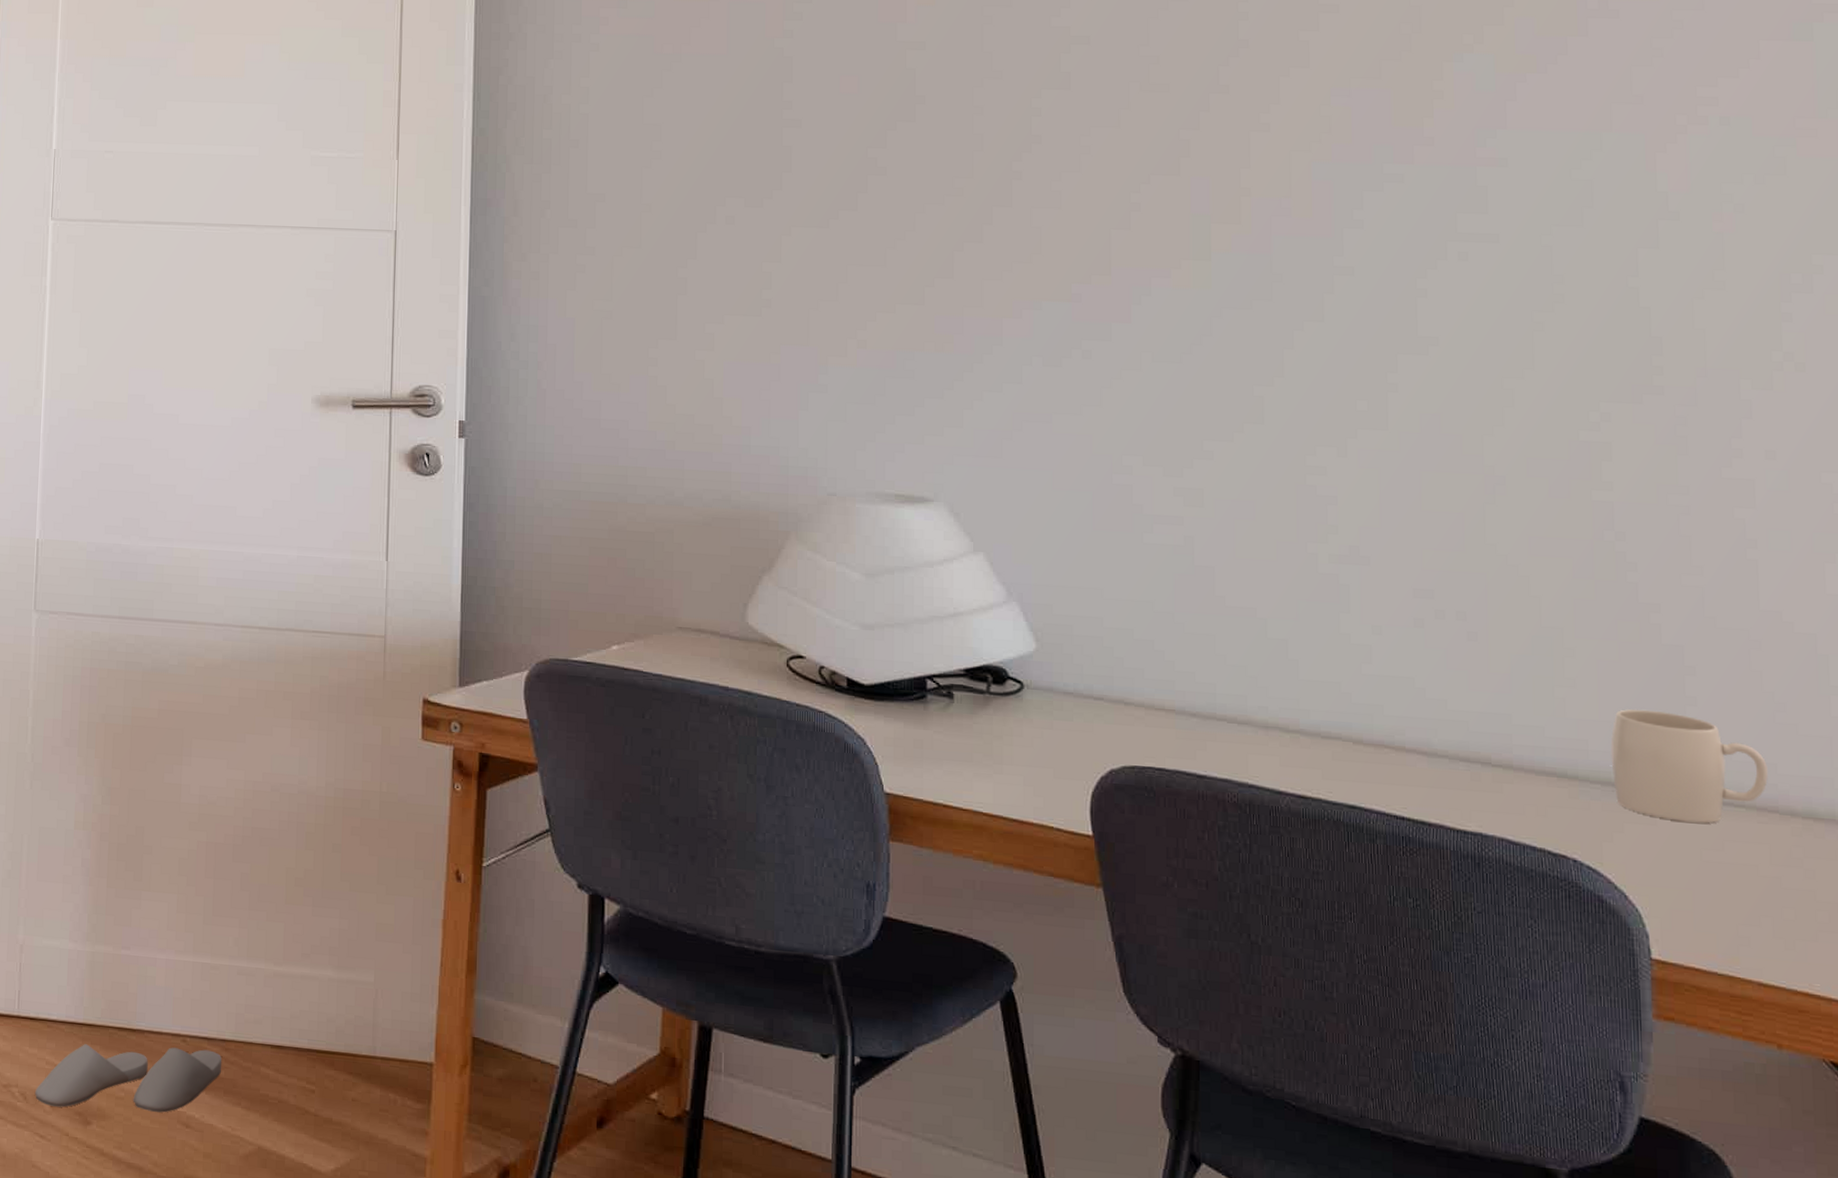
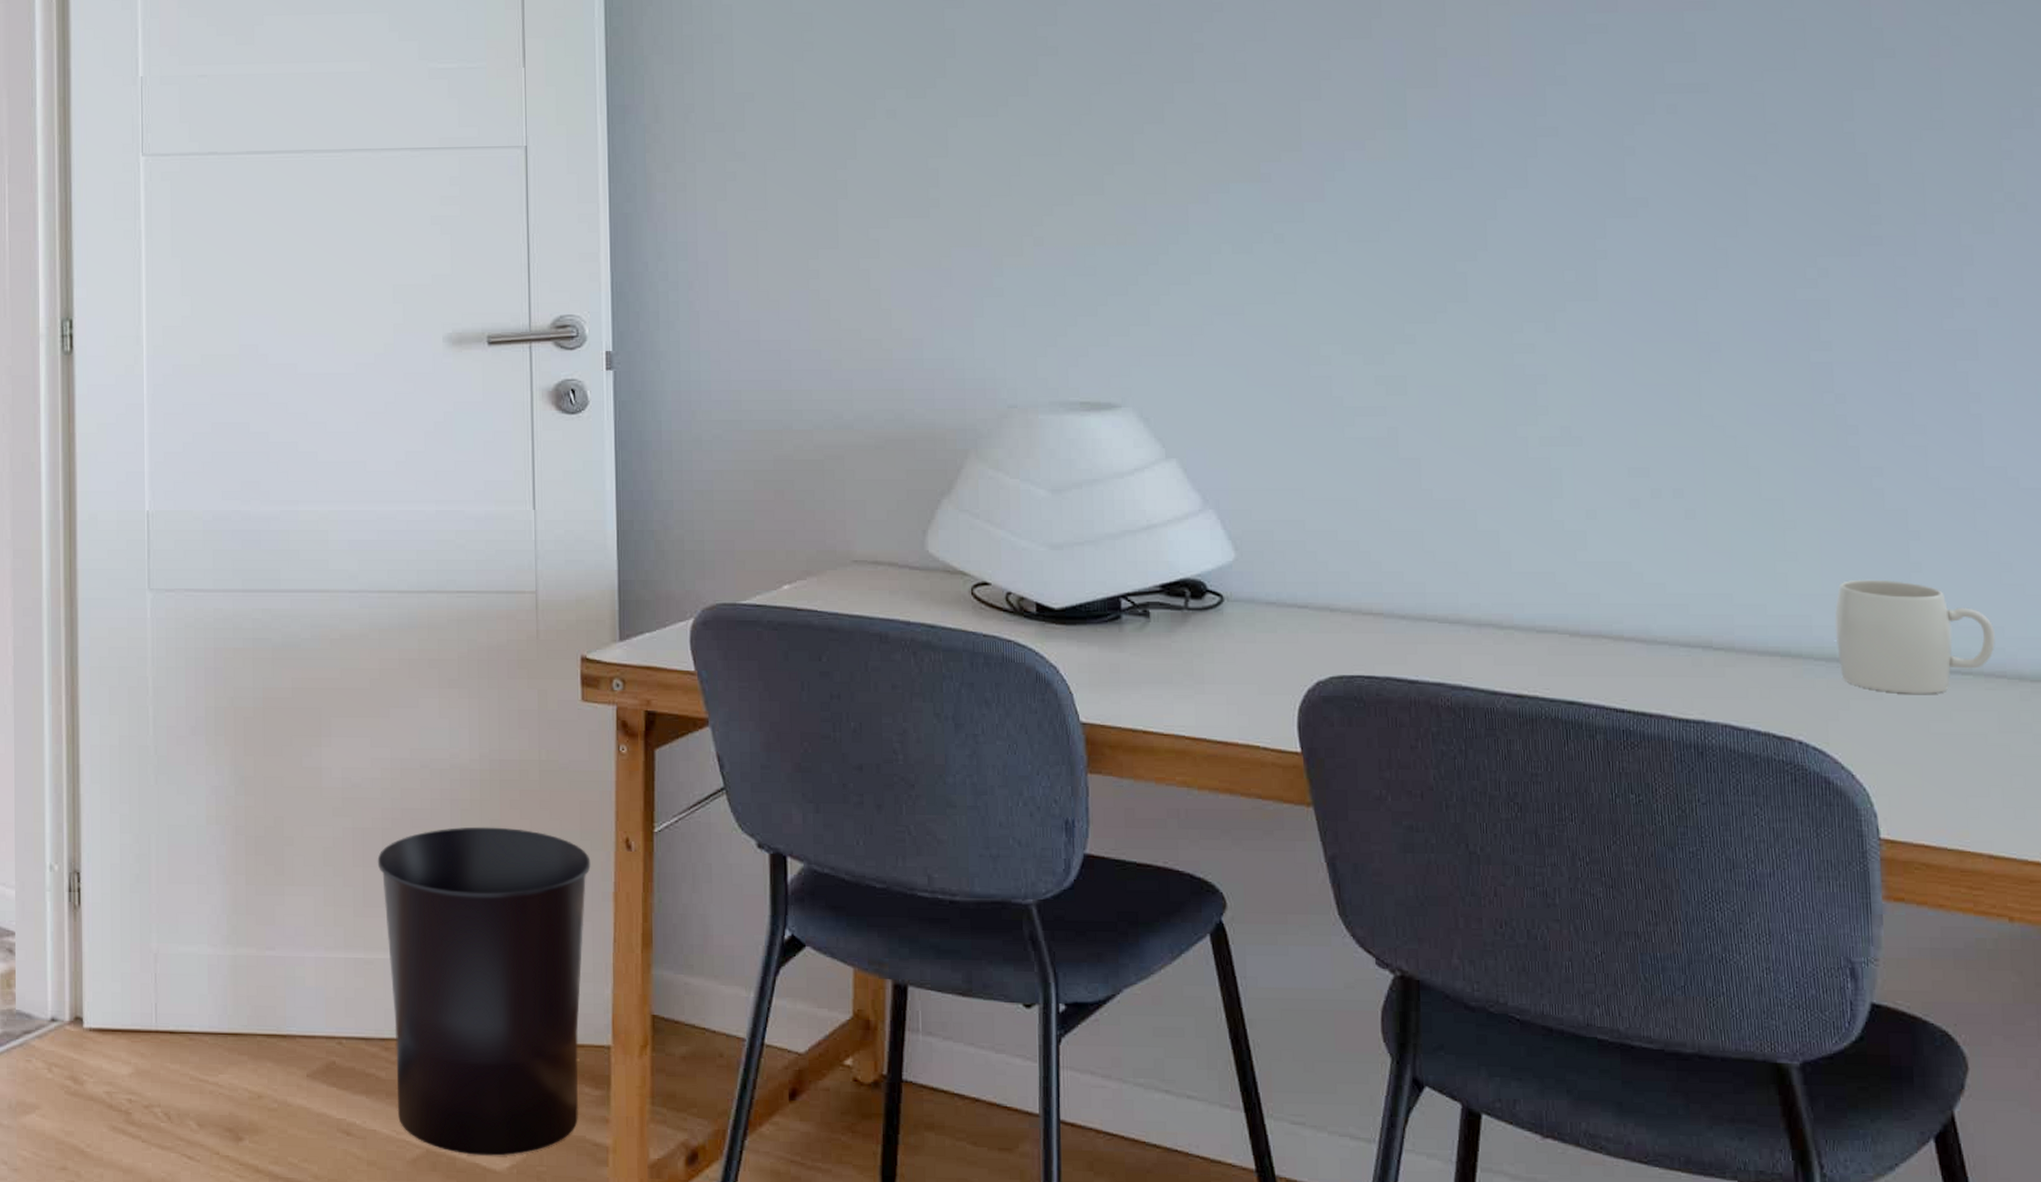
slippers: present [34,1044,222,1113] -> none [179,1051,383,1125]
waste bin: none [227,849,423,1159] -> present [377,827,591,1156]

